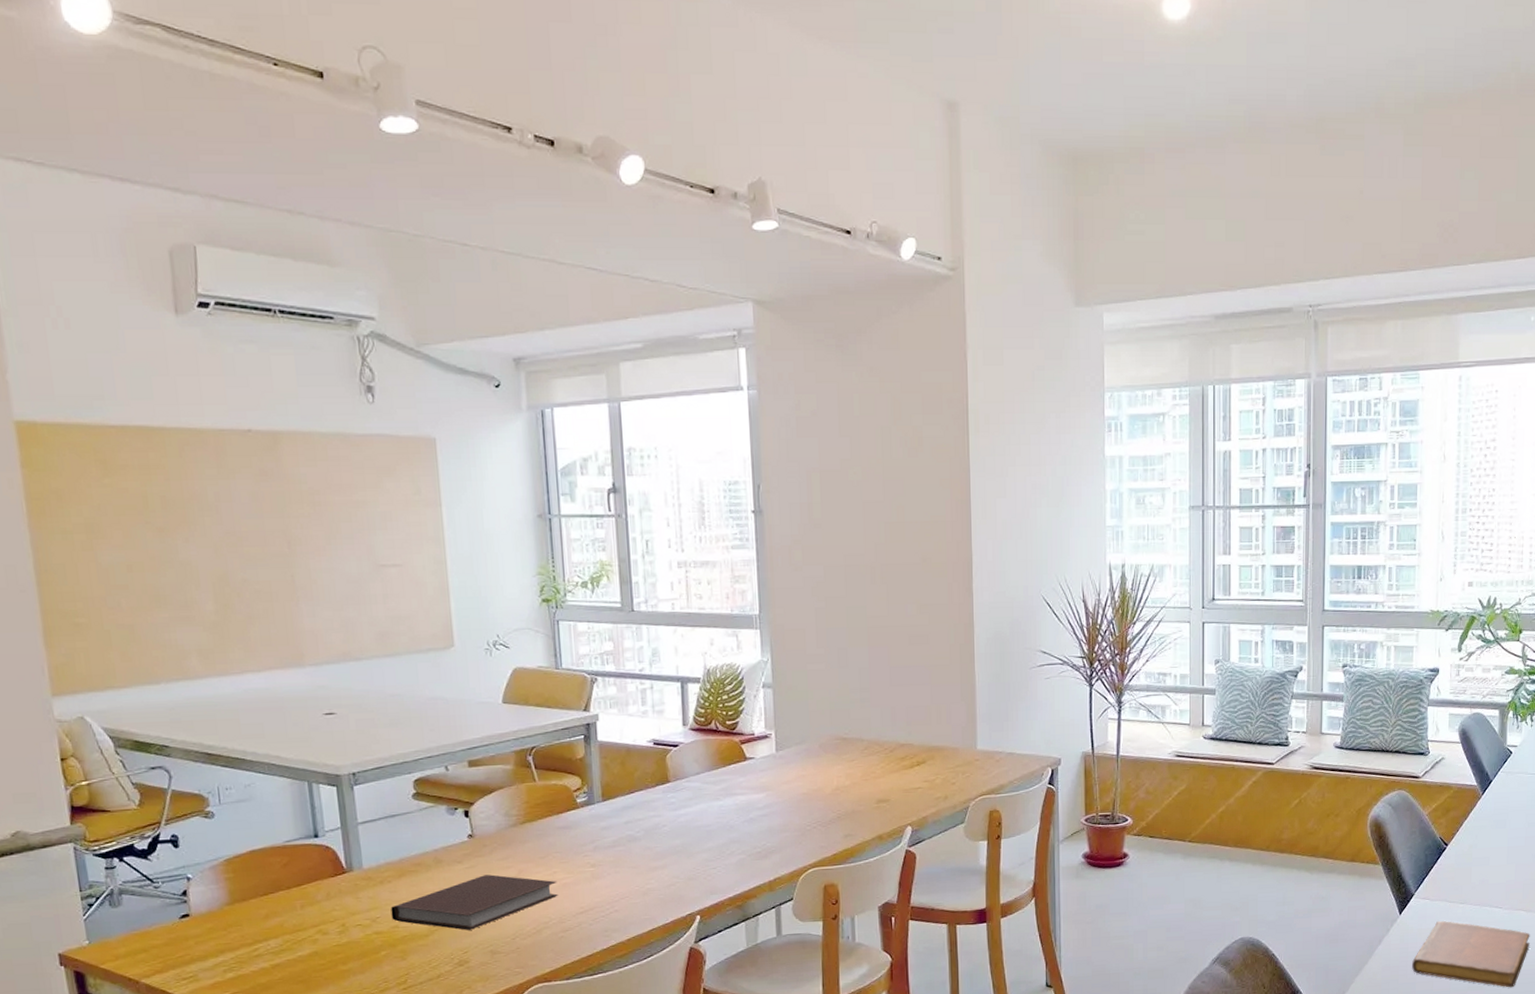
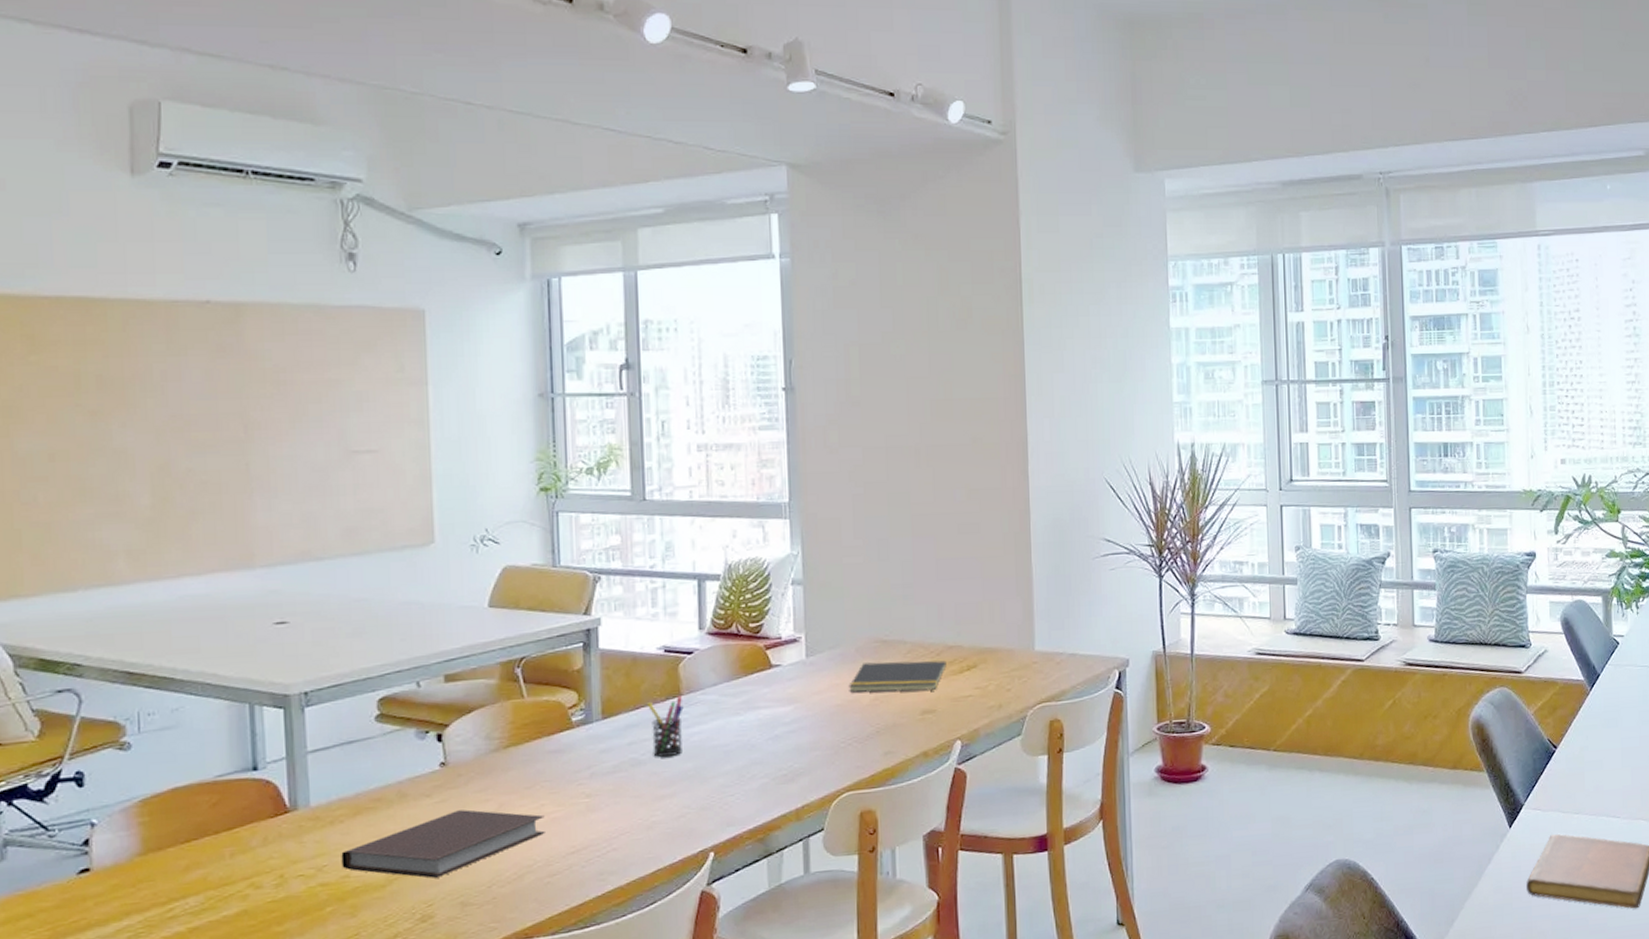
pen holder: none [639,783,672,834] -> present [646,696,684,757]
notepad: none [813,756,899,783] -> present [849,660,947,693]

